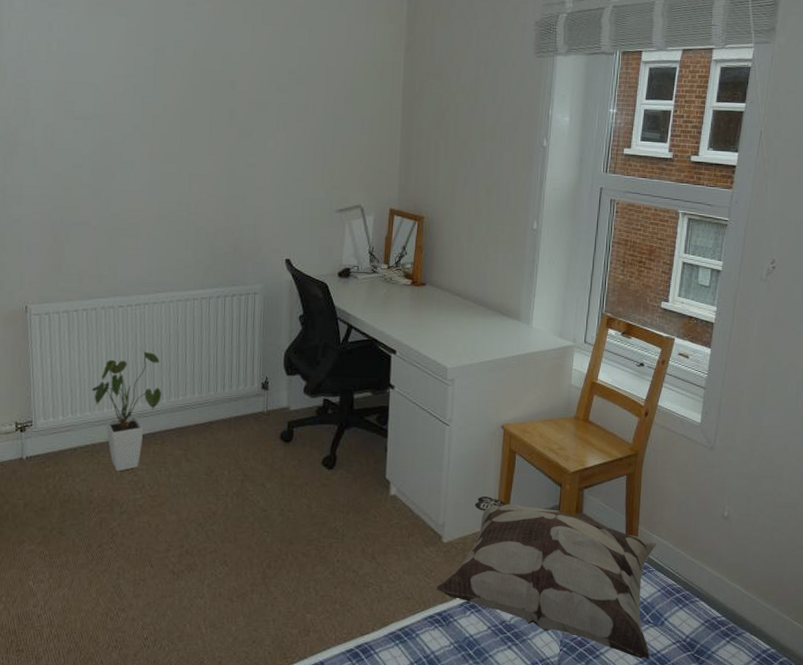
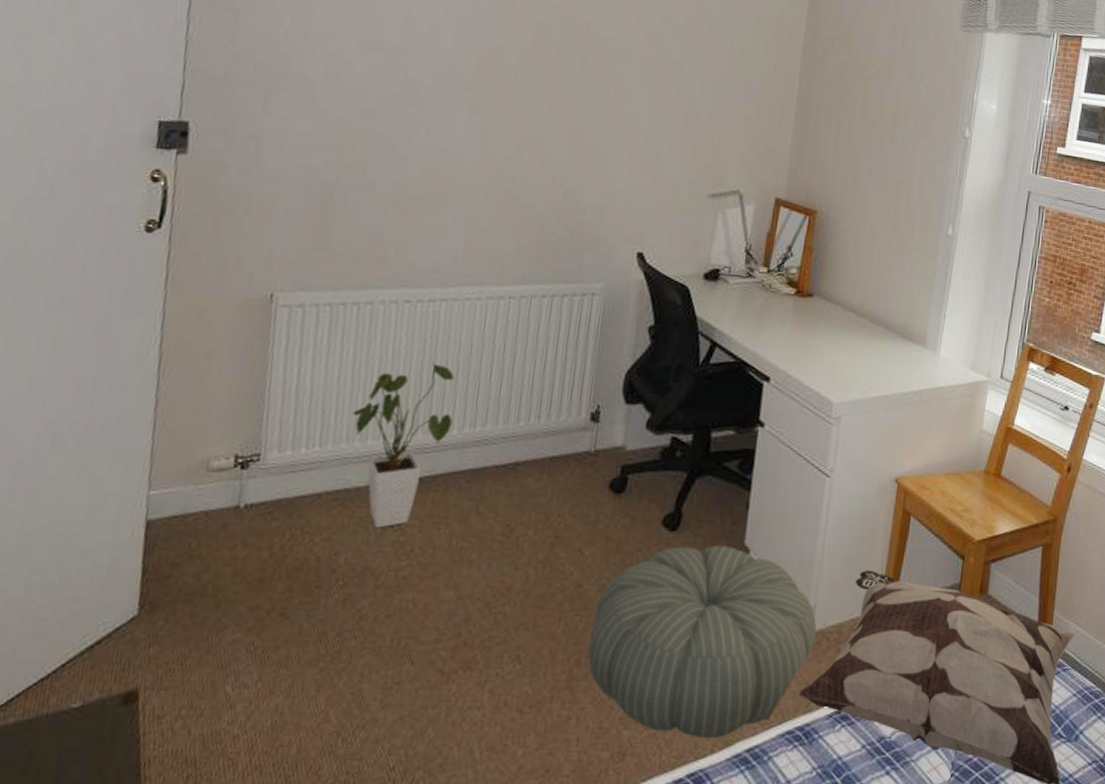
pouf: none [276,479,447,620] -> present [588,545,817,738]

